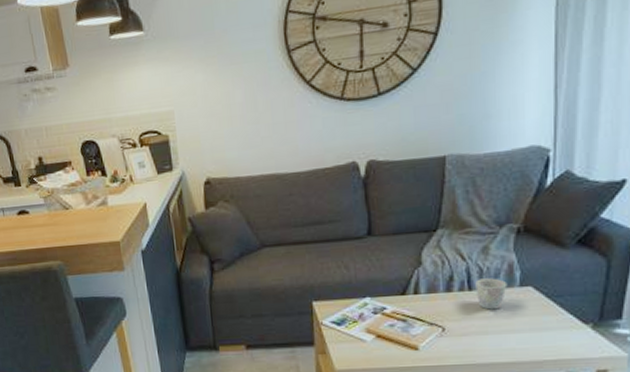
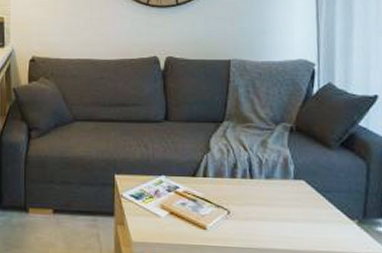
mug: present [475,278,508,310] -> none [256,169,283,199]

